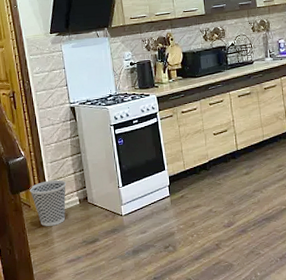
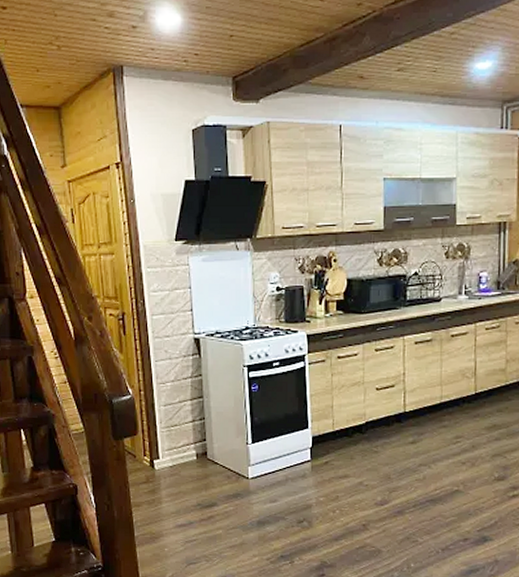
wastebasket: present [29,179,67,226] -> none [136,427,182,482]

